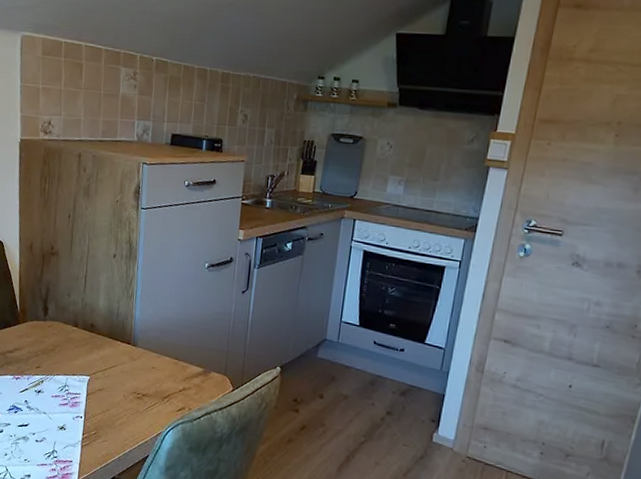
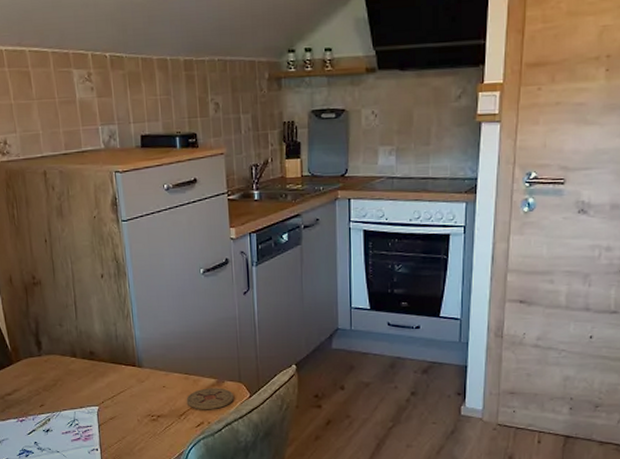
coaster: none [172,375,218,397] -> present [186,388,235,410]

